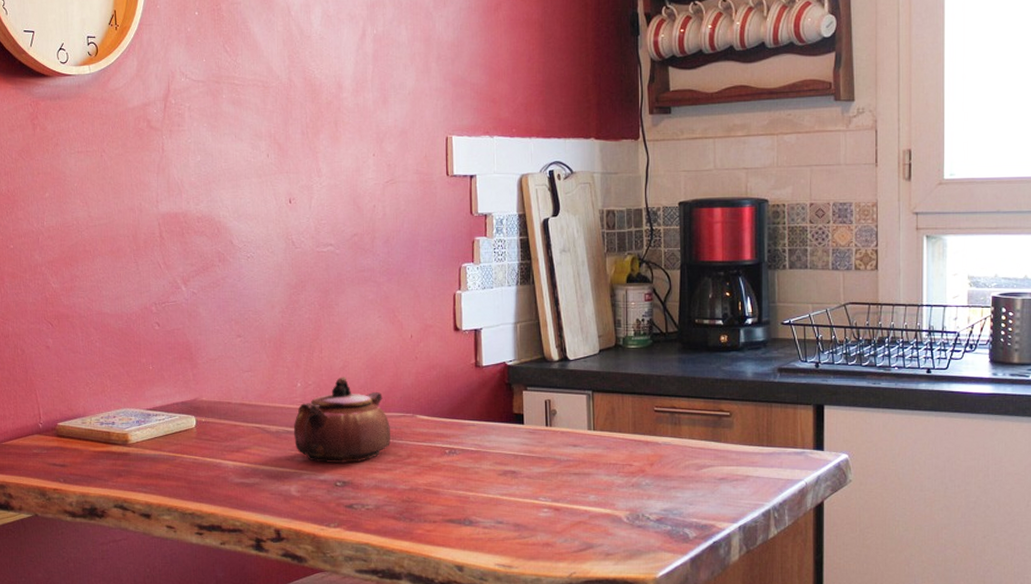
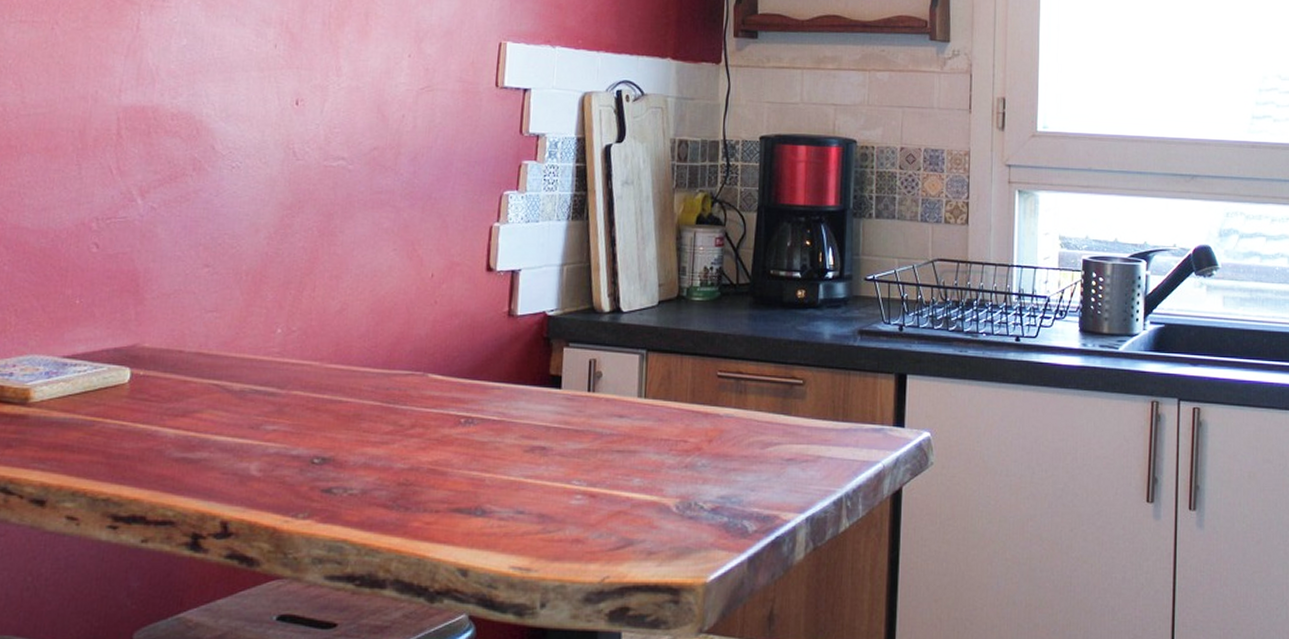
teapot: present [293,377,390,463] -> none [263,322,393,433]

